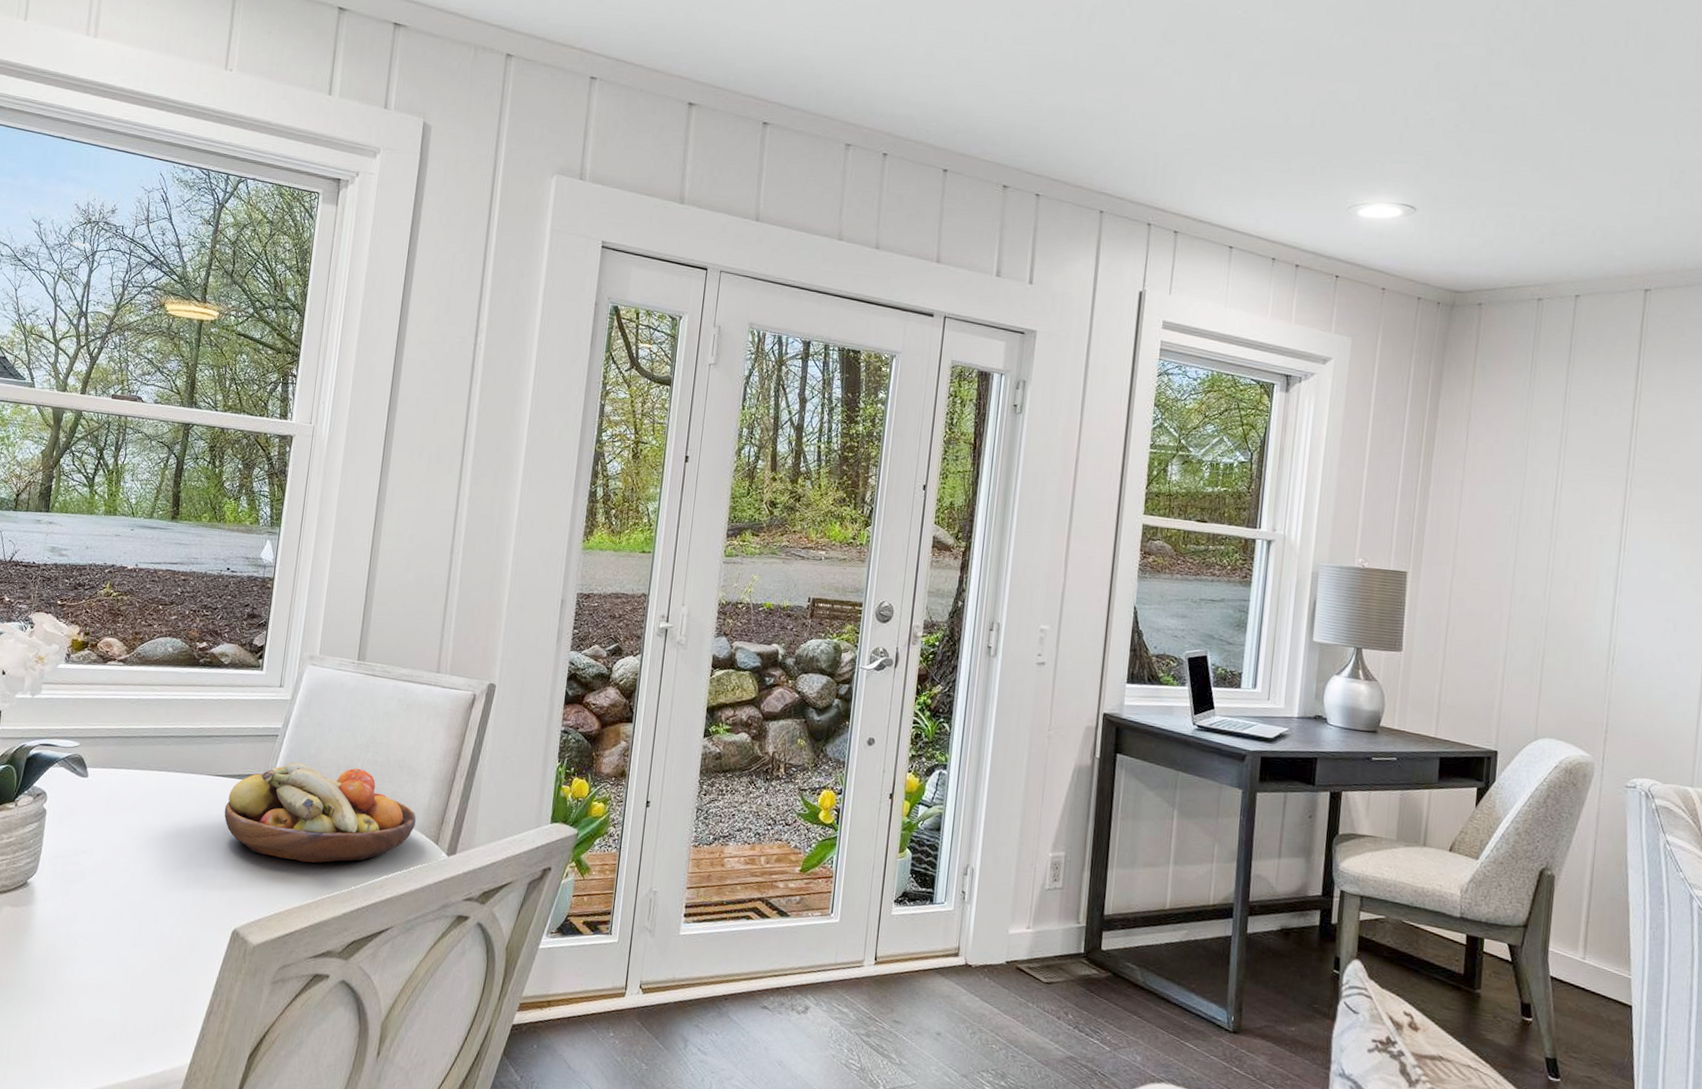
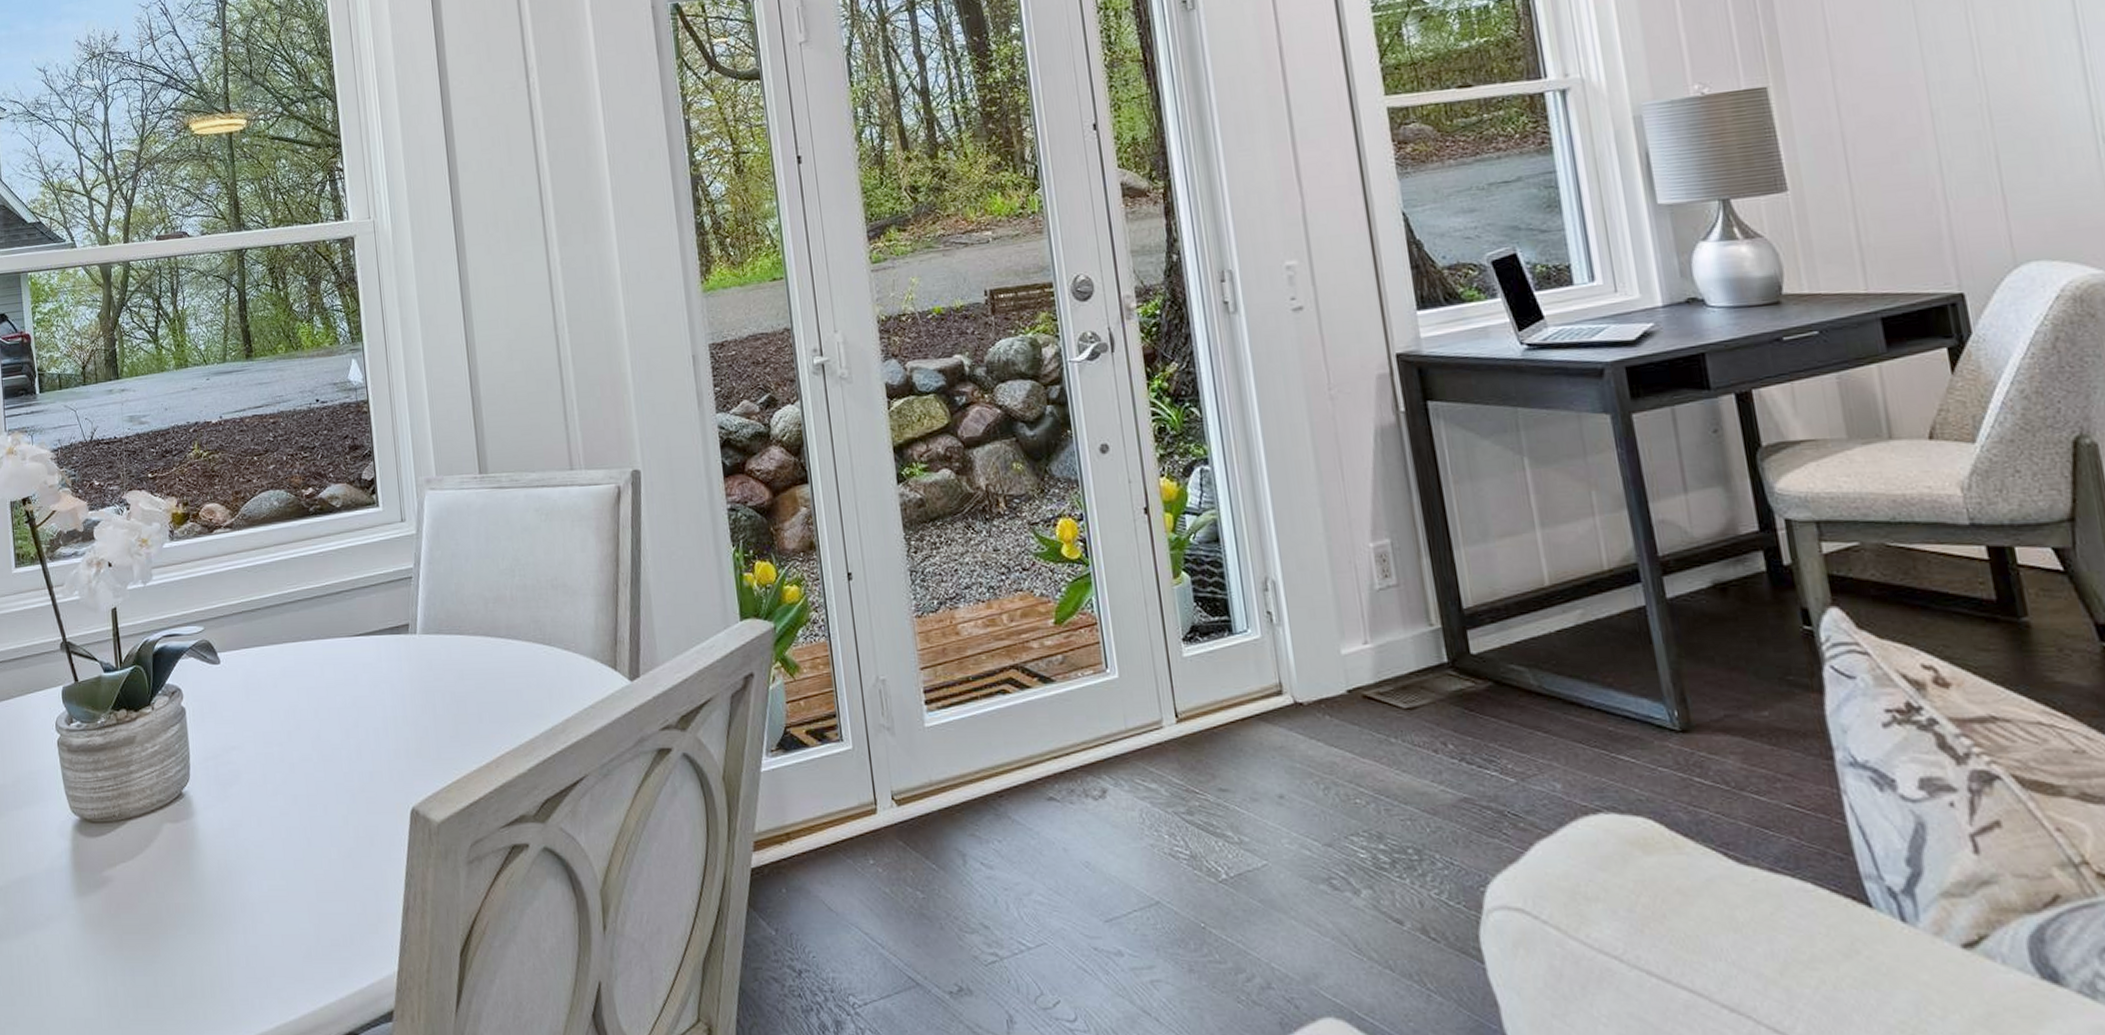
fruit bowl: present [224,762,416,863] -> none [371,597,586,717]

